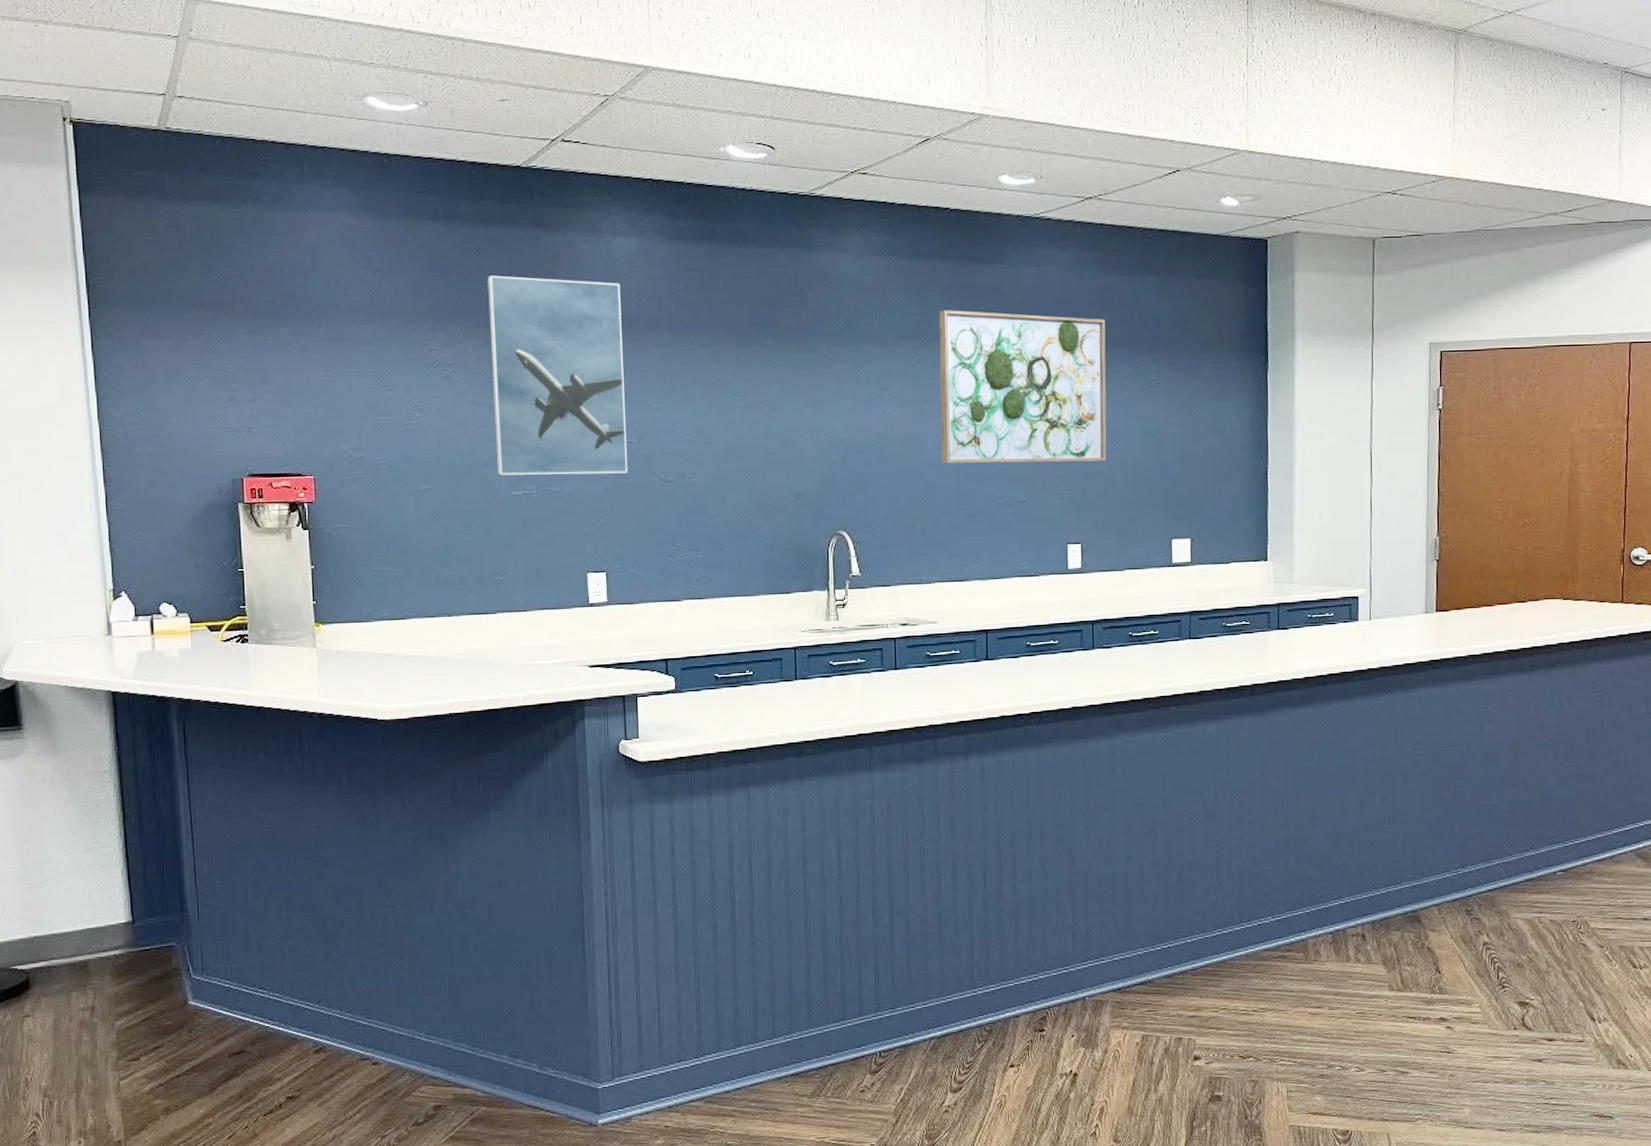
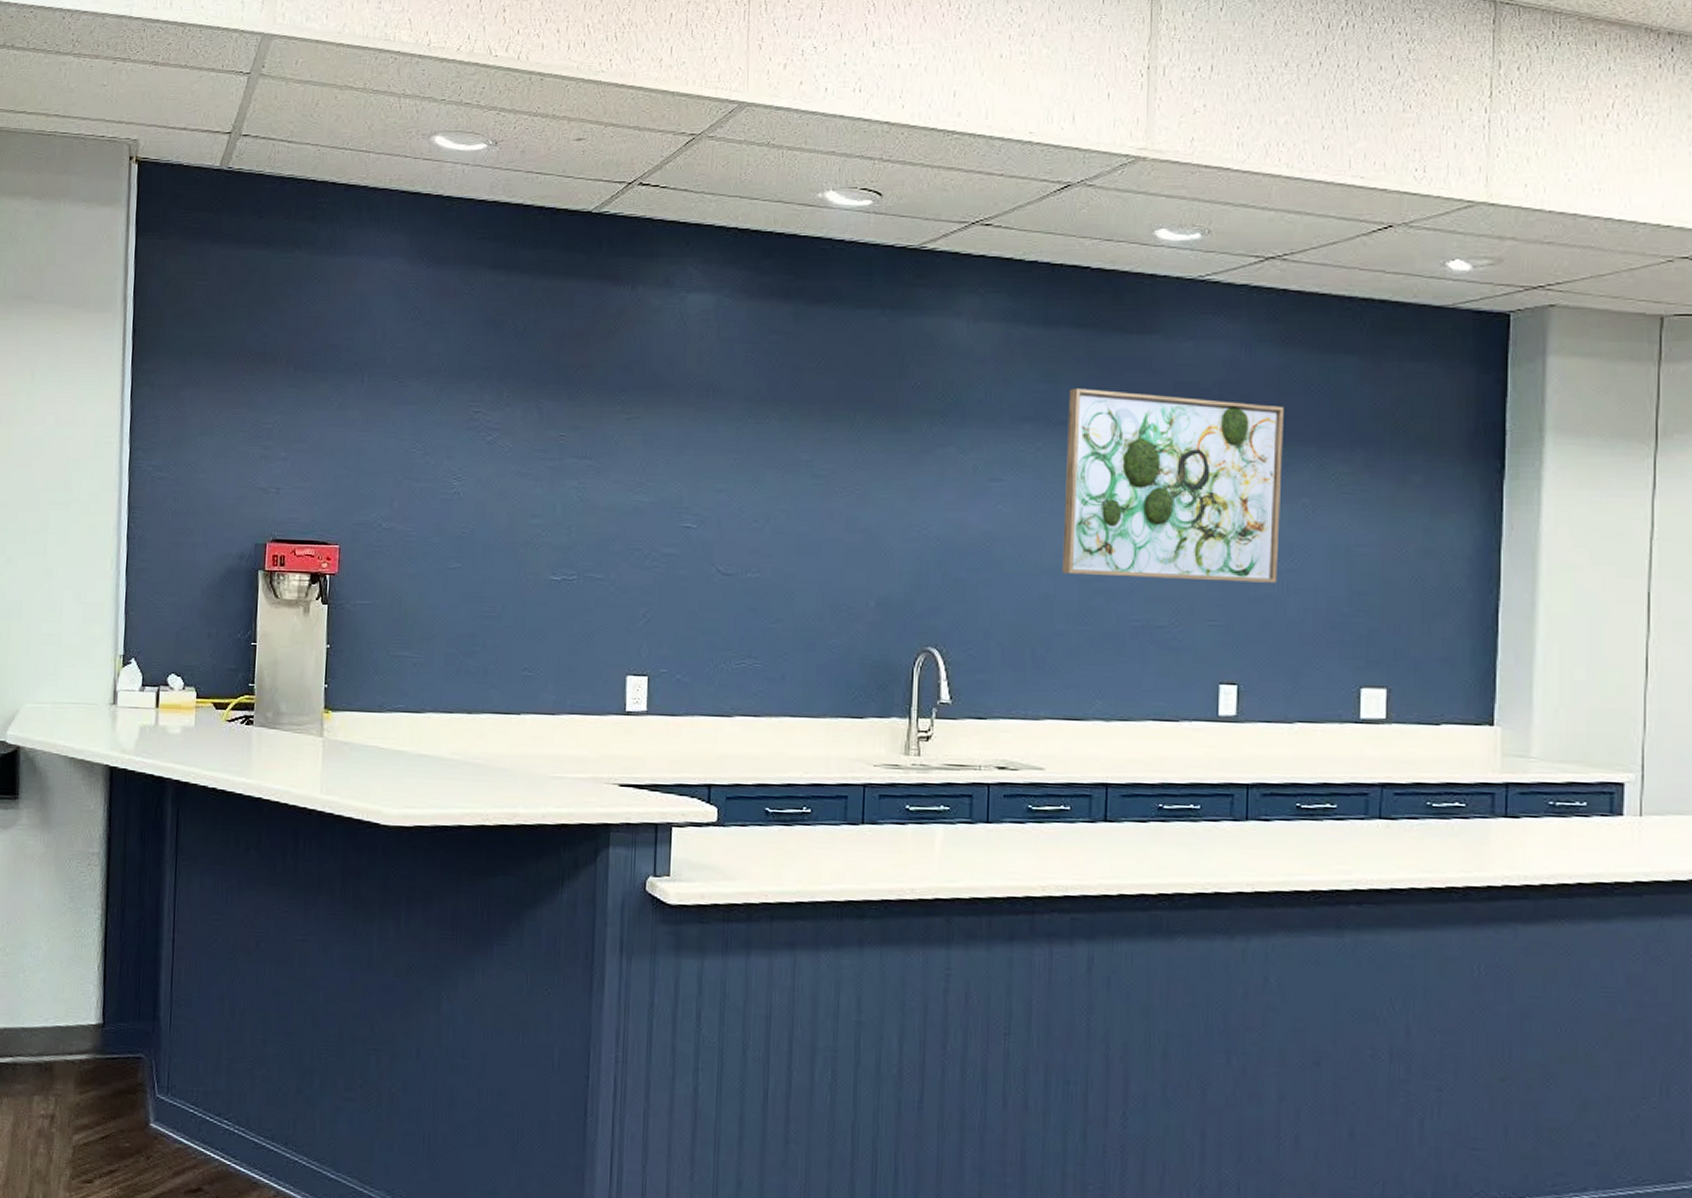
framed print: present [487,275,629,476] -> none [535,332,691,563]

